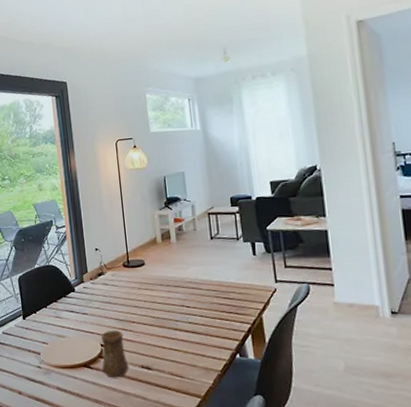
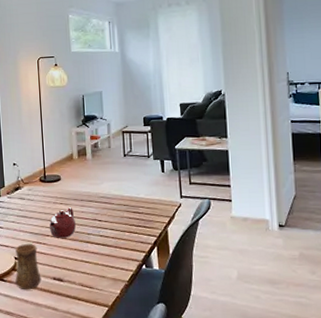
teapot: none [135,293,163,325] -> present [50,207,77,238]

